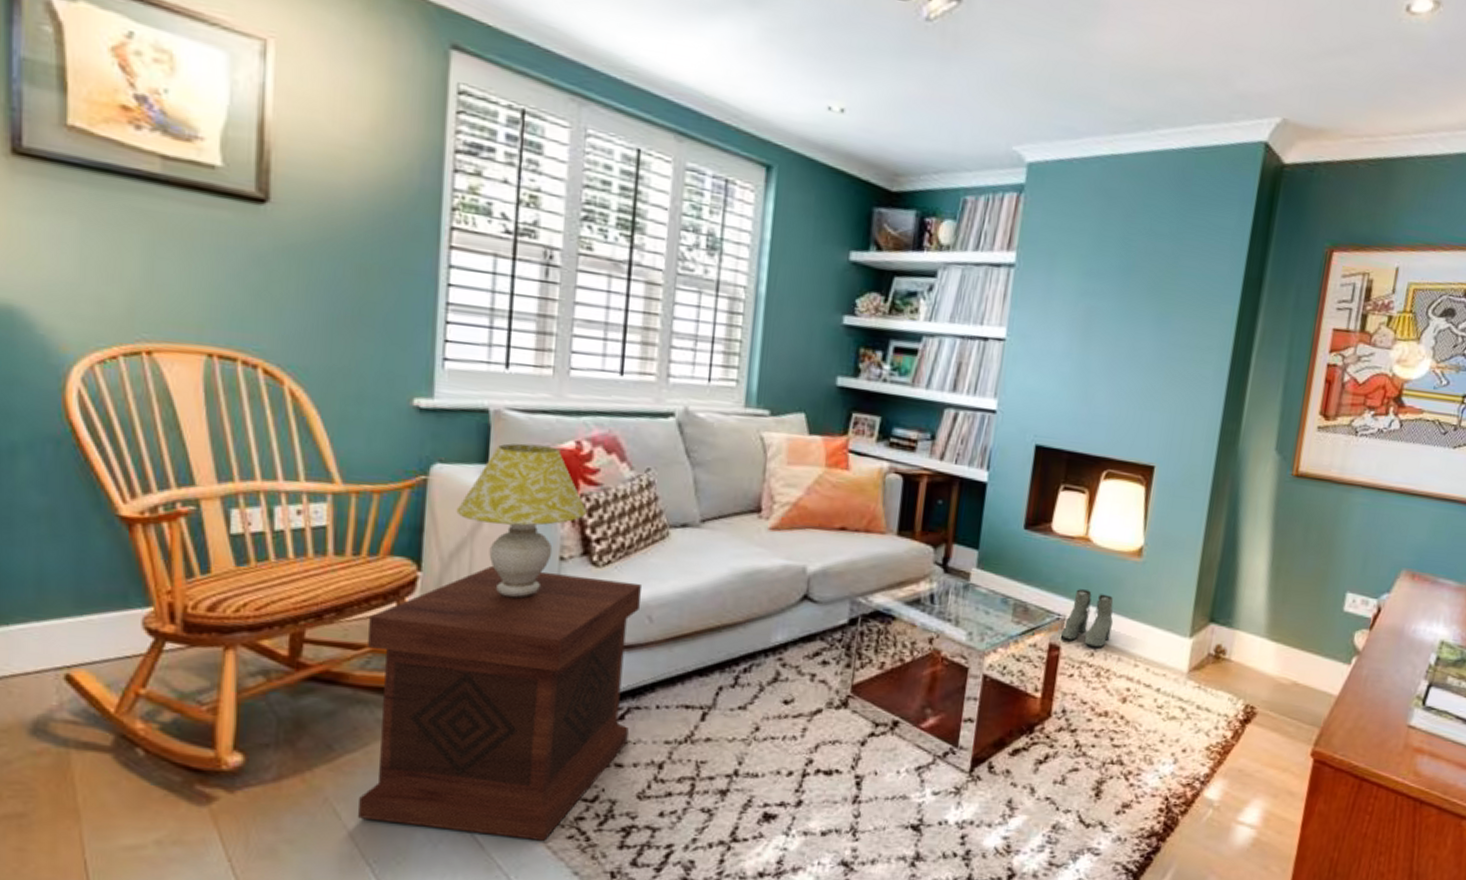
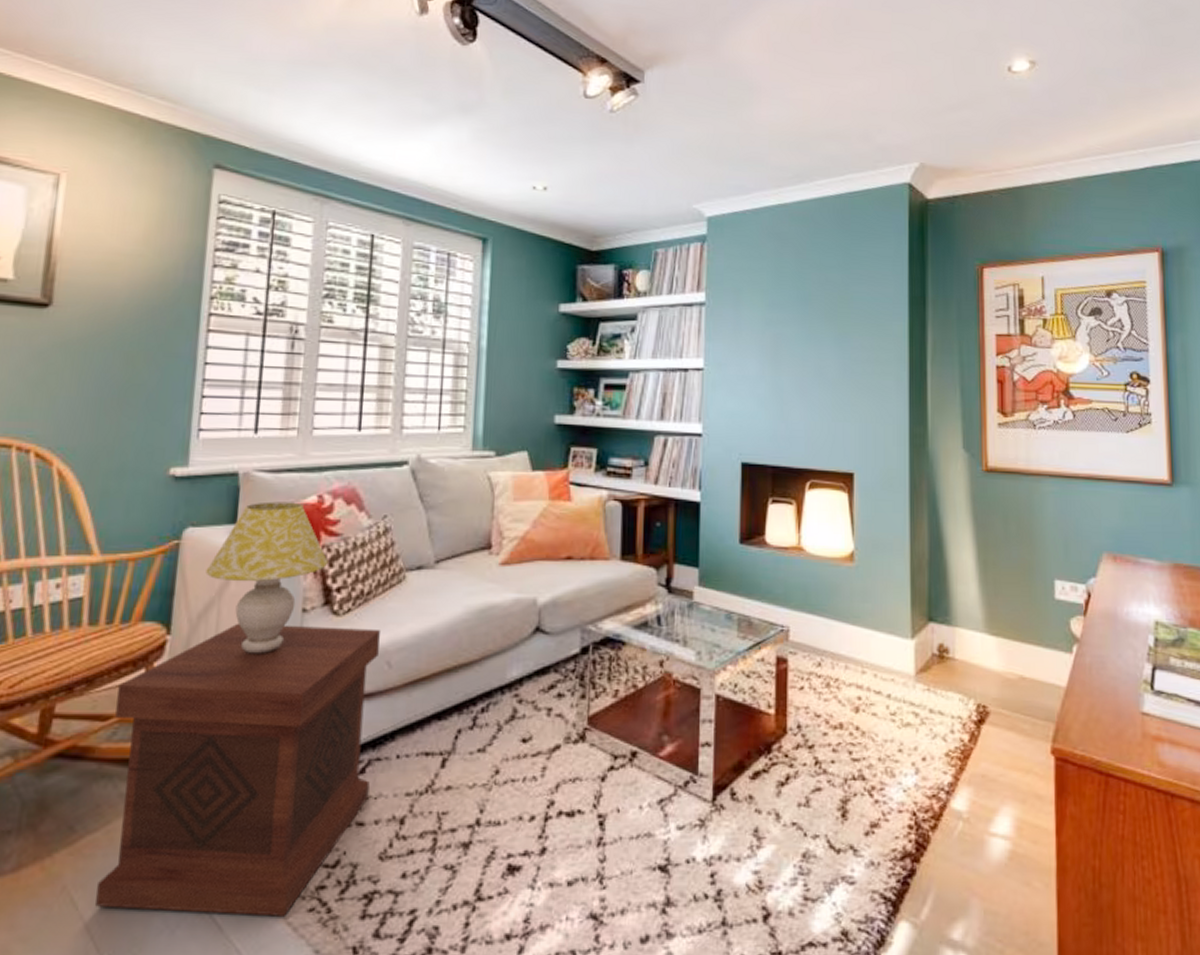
boots: present [1059,589,1114,647] -> none [785,599,836,656]

